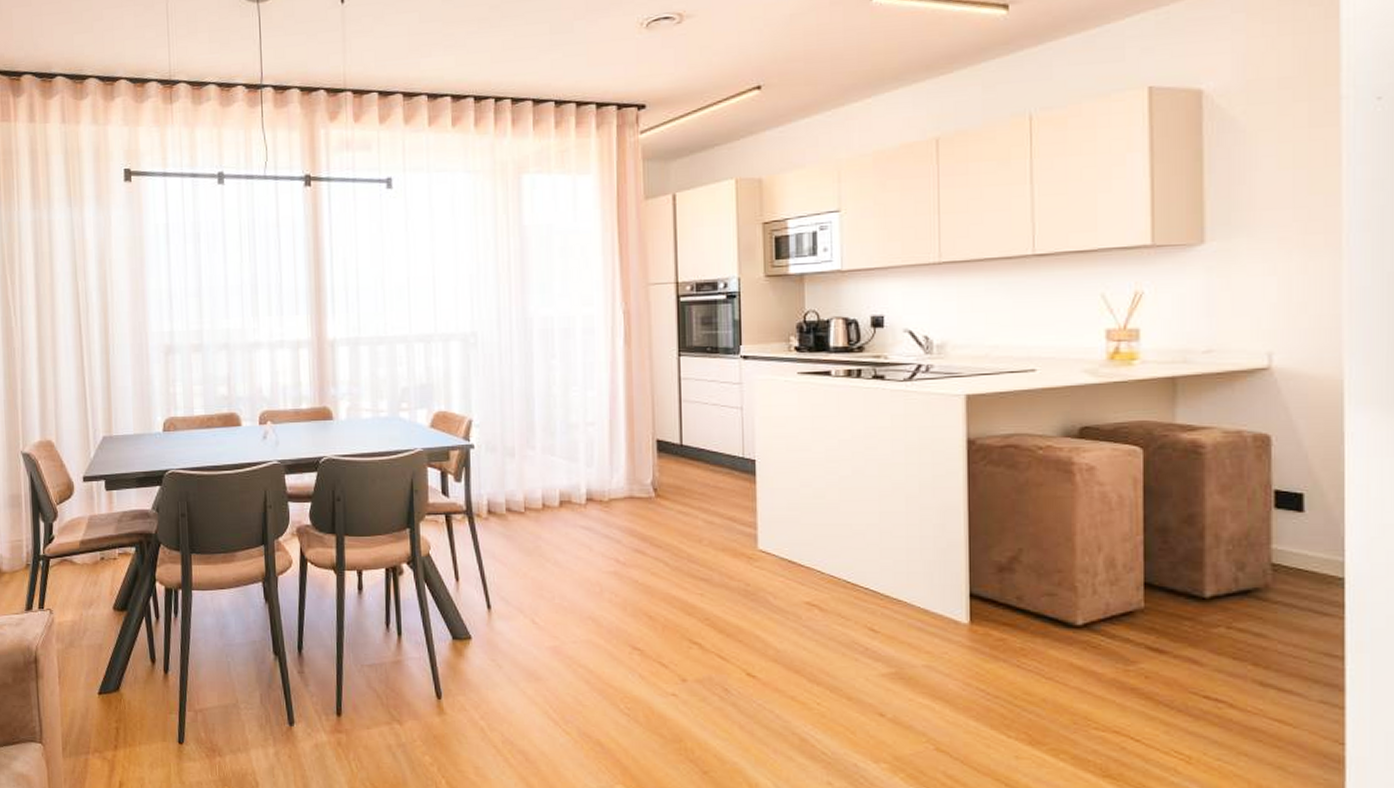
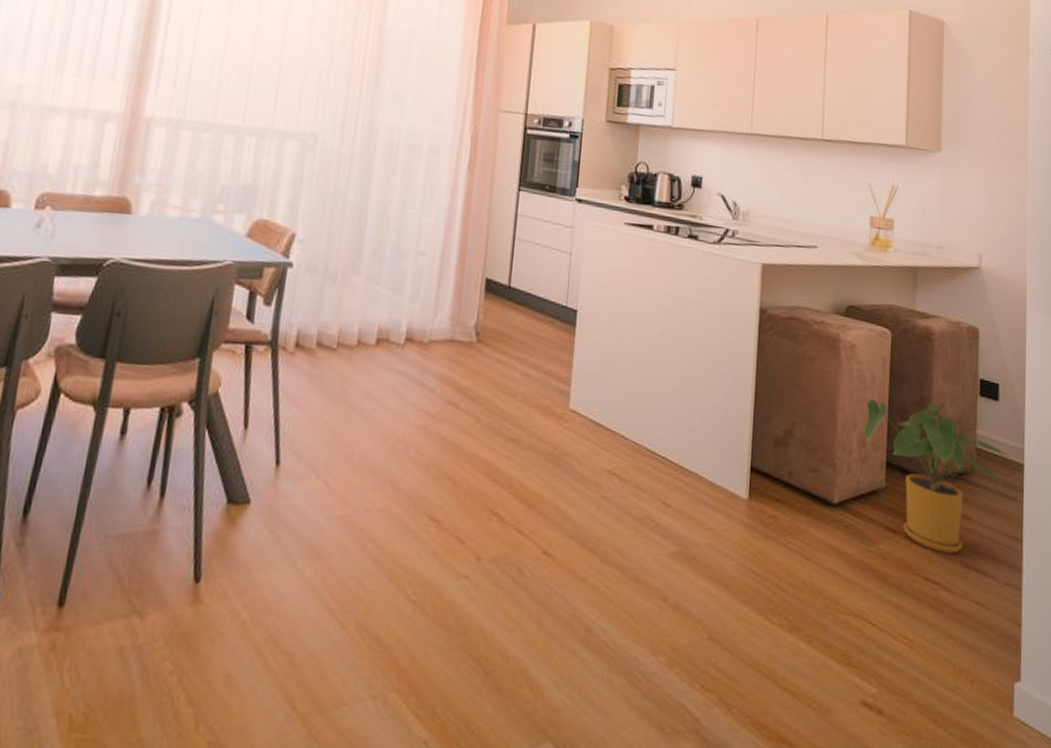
house plant: none [1111,519,1323,672] -> present [863,399,1010,553]

